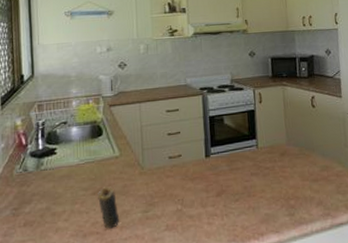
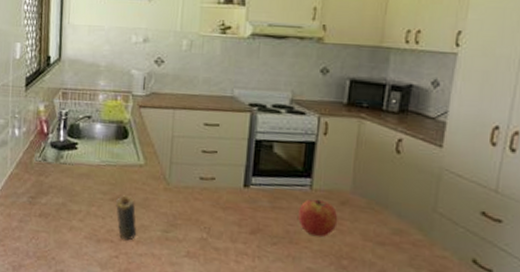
apple: none [251,155,282,186] -> present [298,199,338,237]

